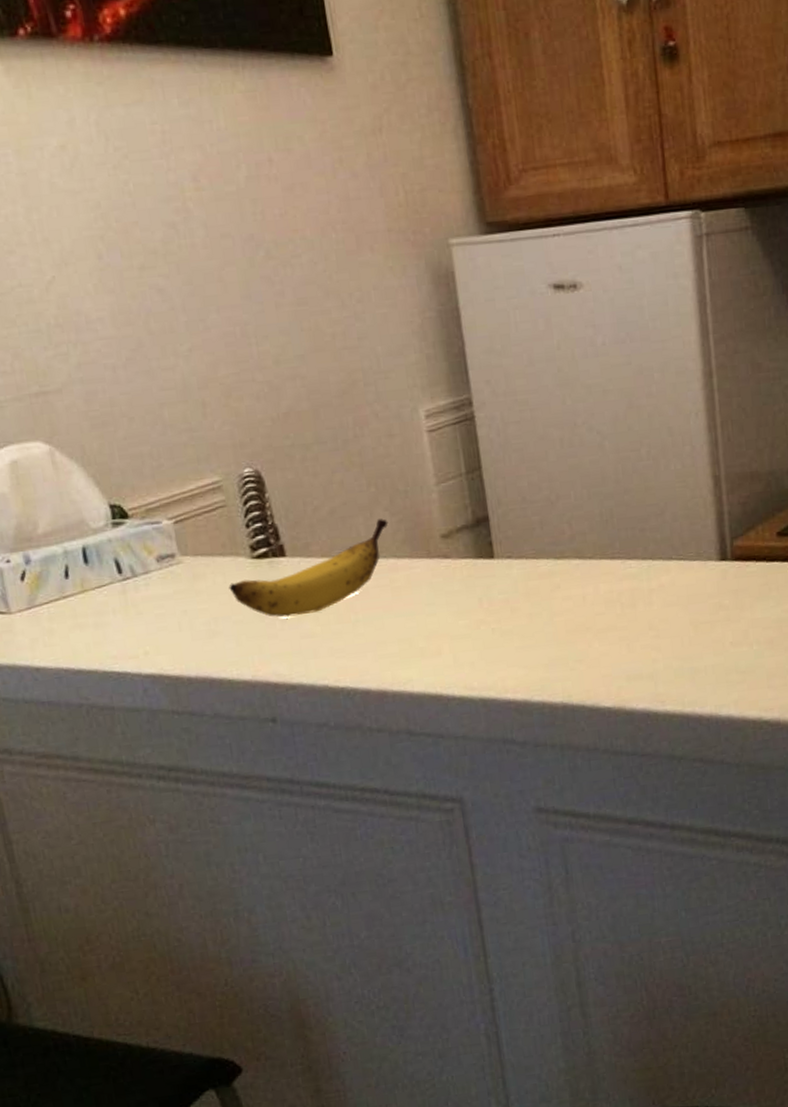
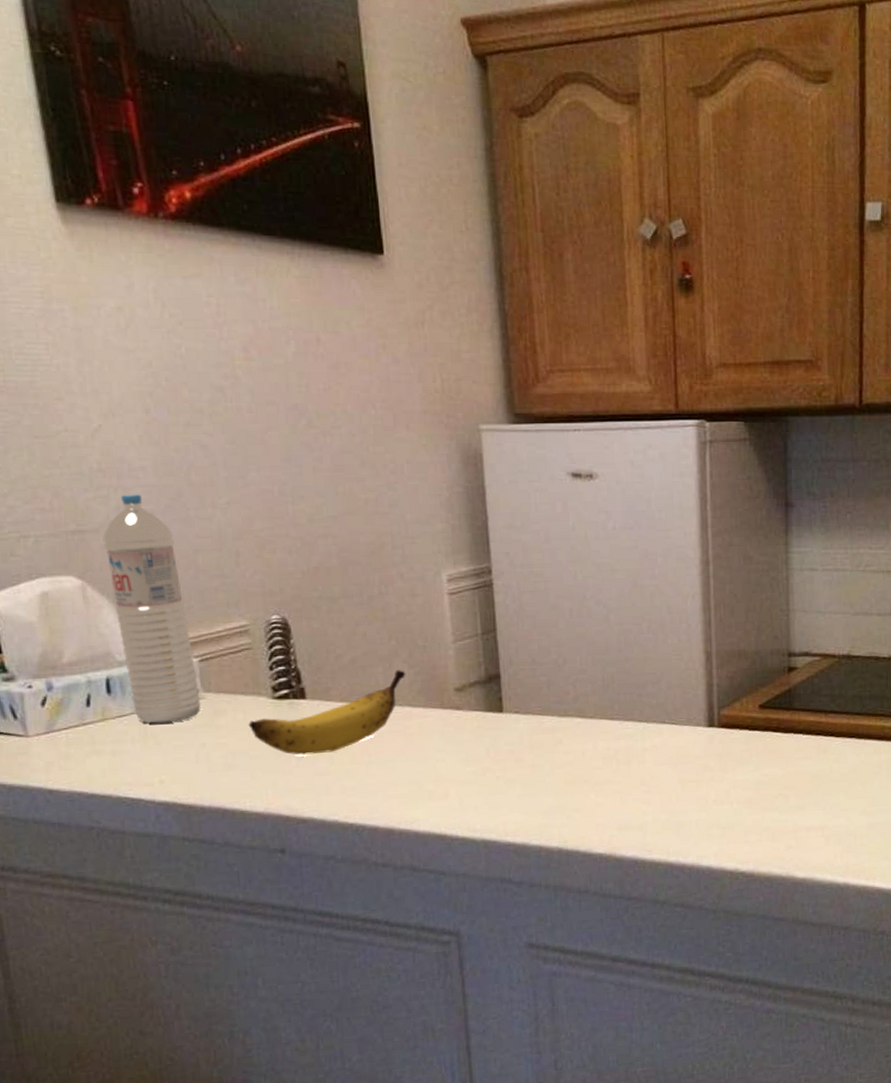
water bottle: none [66,348,180,593] -> present [102,494,201,724]

